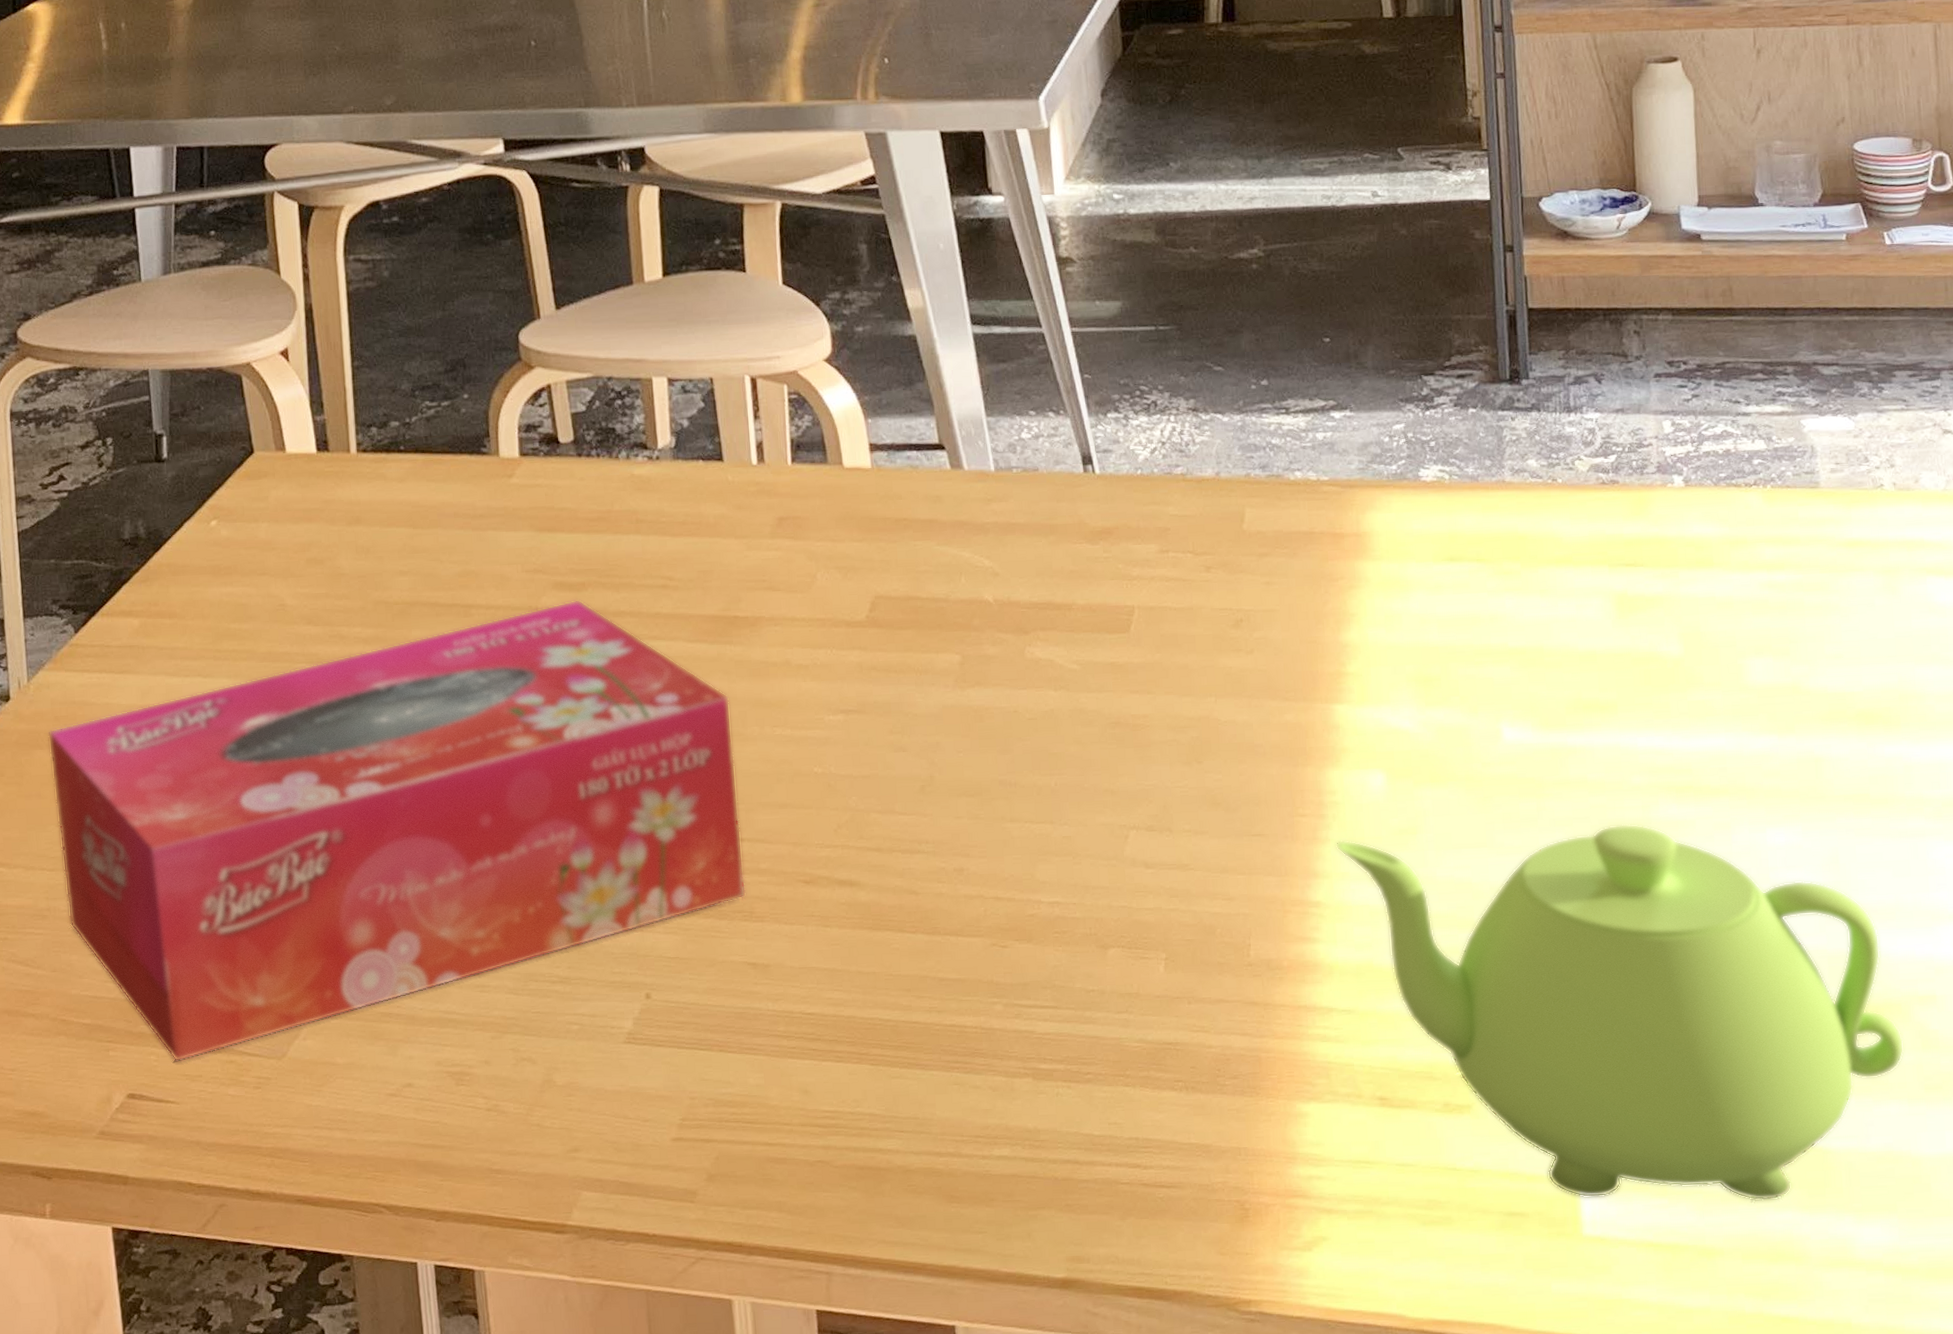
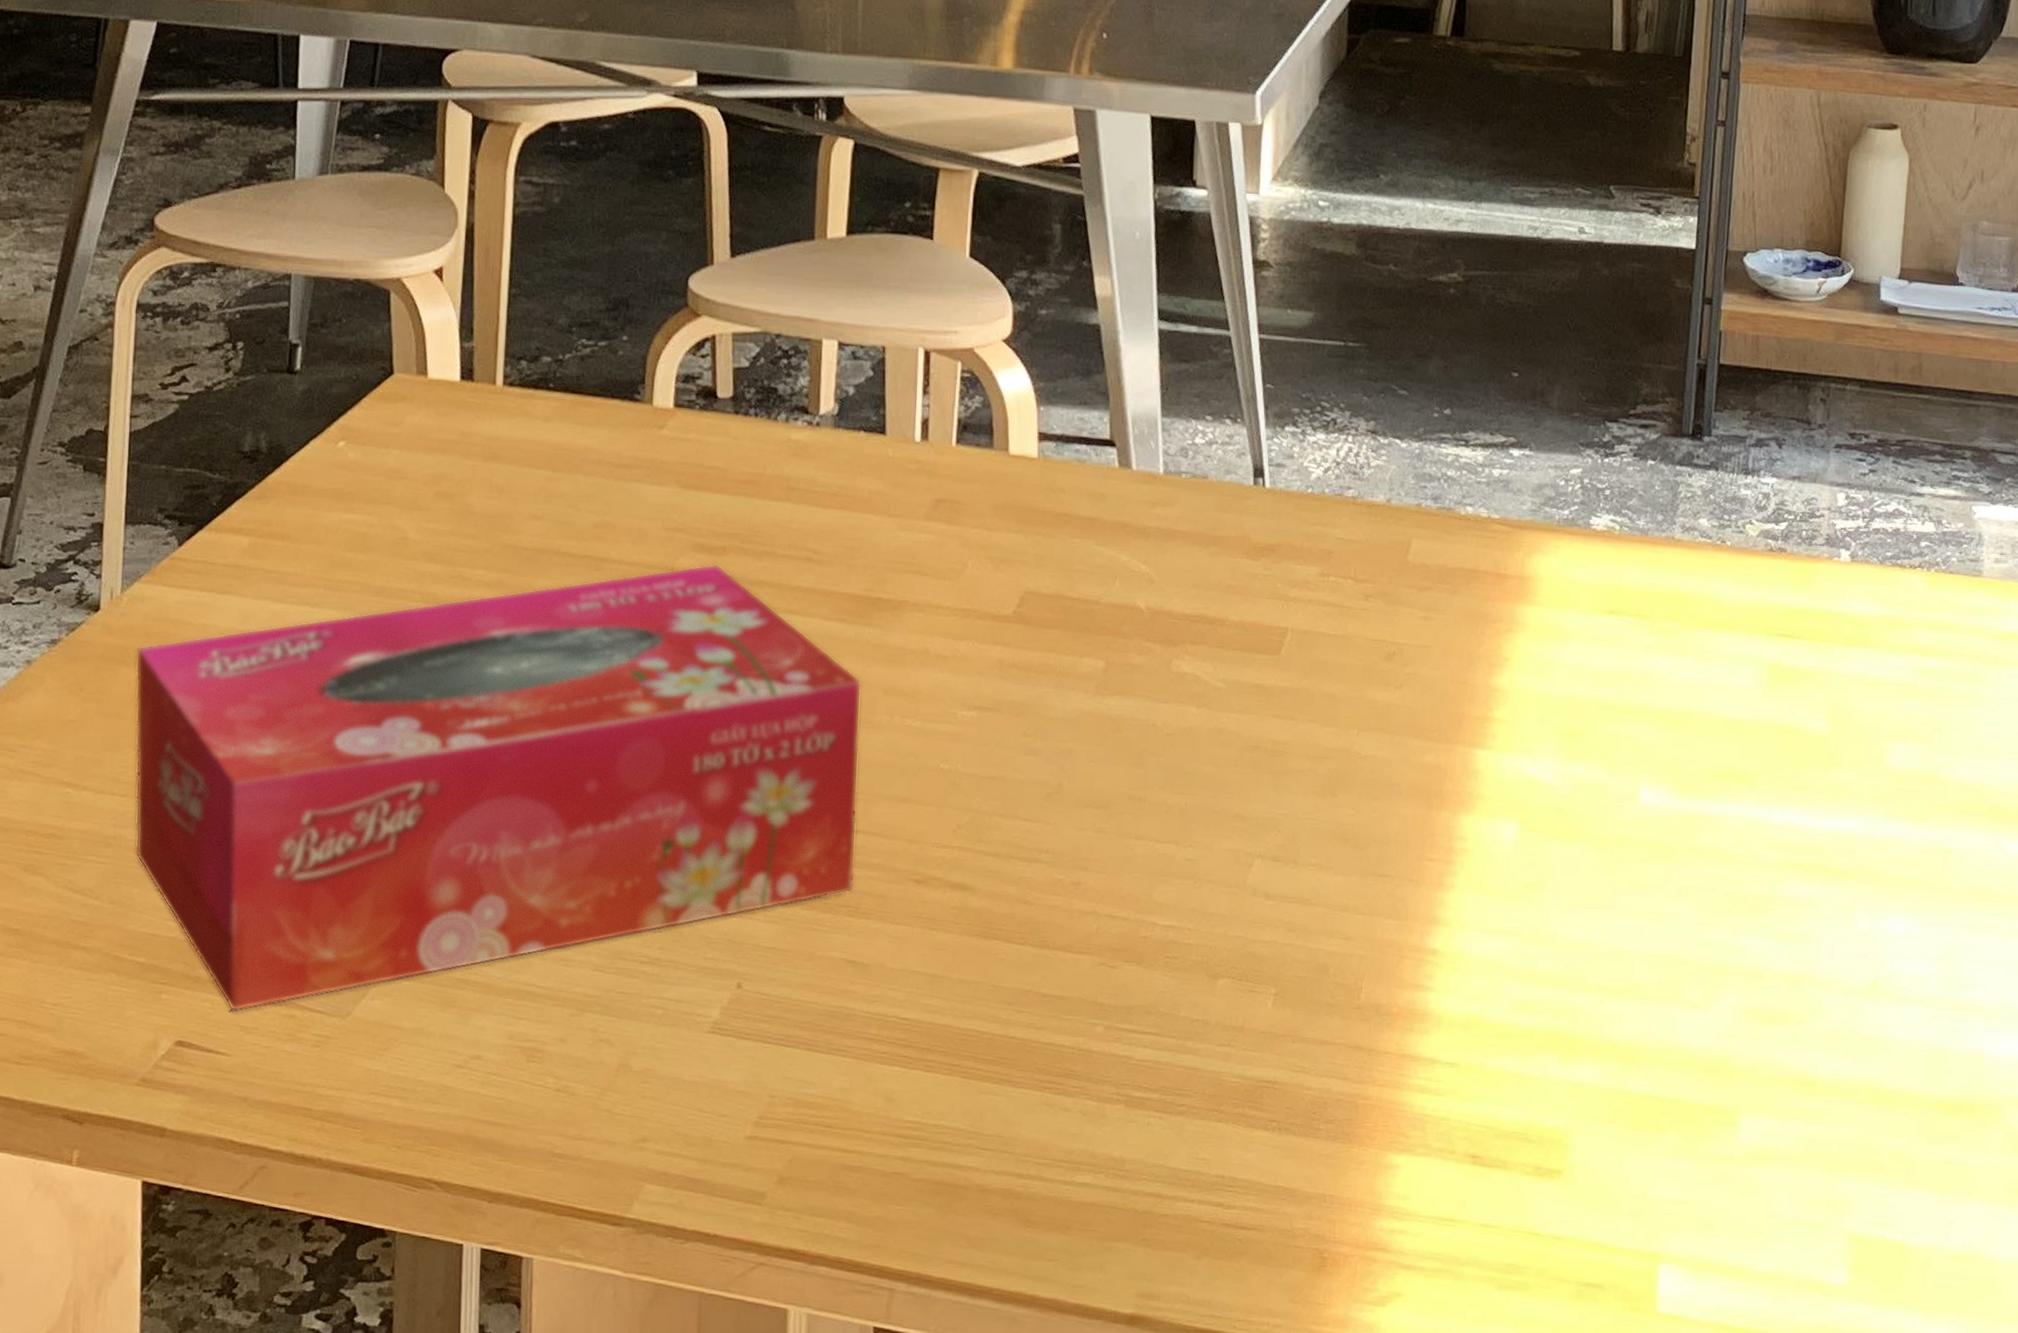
teapot: present [1335,824,1904,1201] -> none [1459,889,1994,1292]

